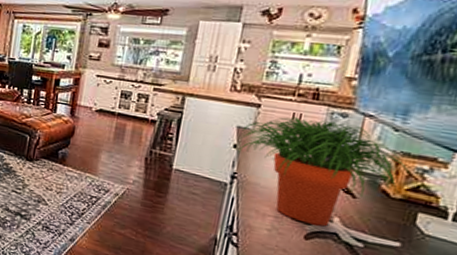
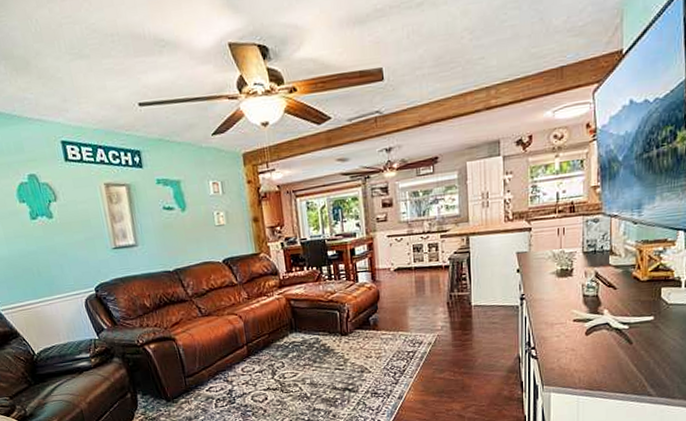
potted plant: present [238,117,411,227] -> none [520,227,651,322]

